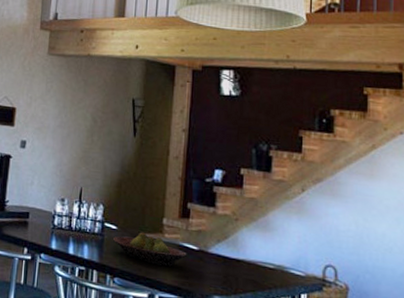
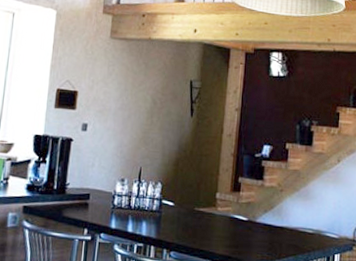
fruit bowl: present [113,232,187,267] -> none [170,207,237,238]

